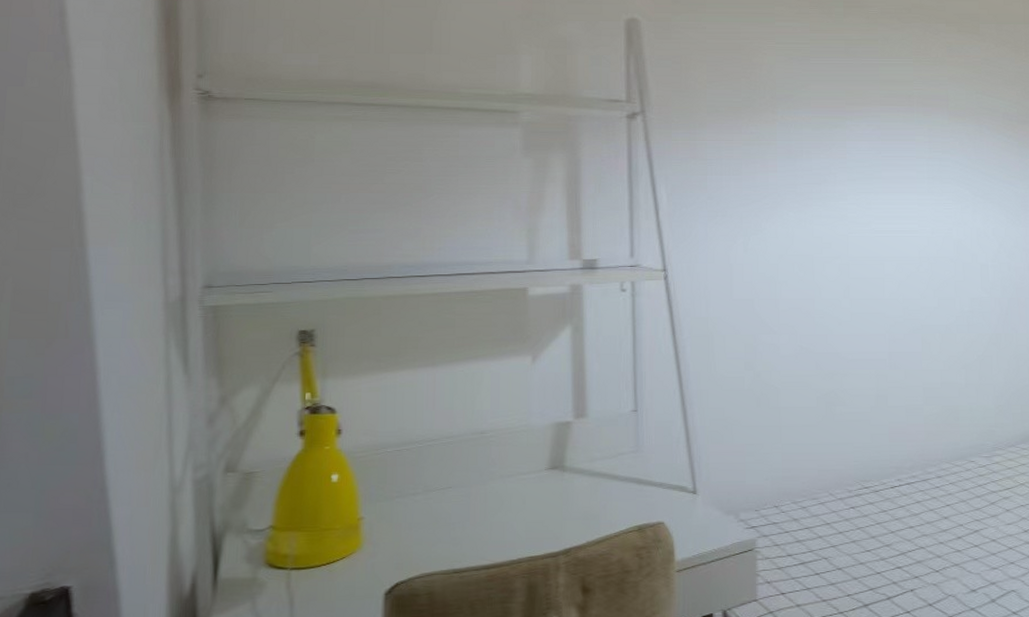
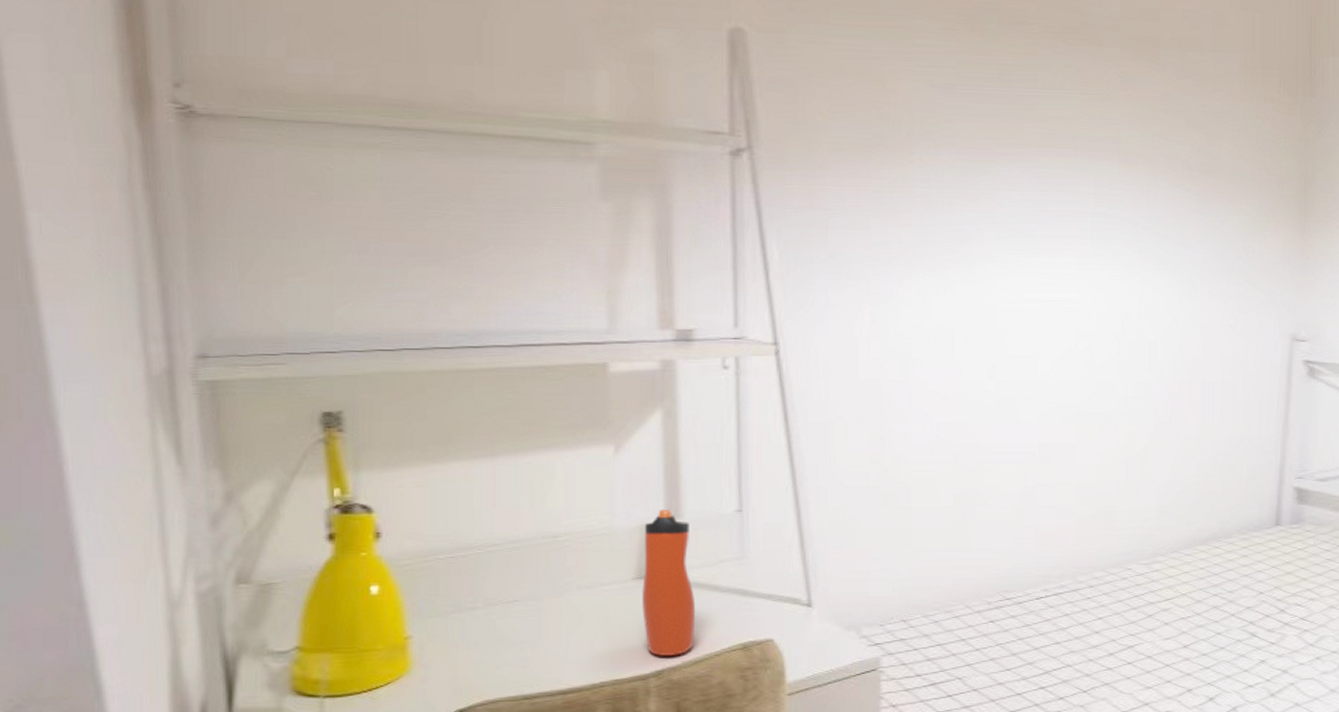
water bottle: none [554,410,598,536] -> present [642,510,696,656]

